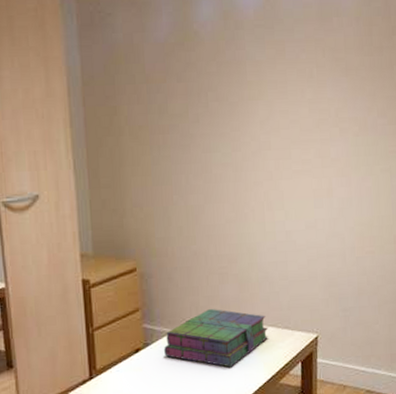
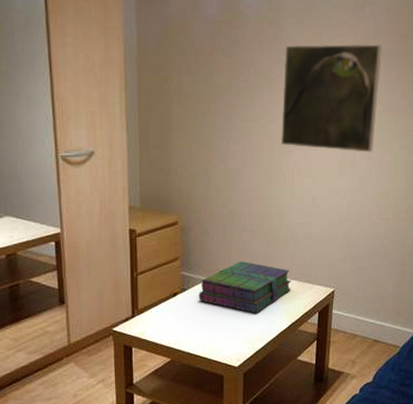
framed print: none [245,58,355,179] -> present [280,44,383,152]

